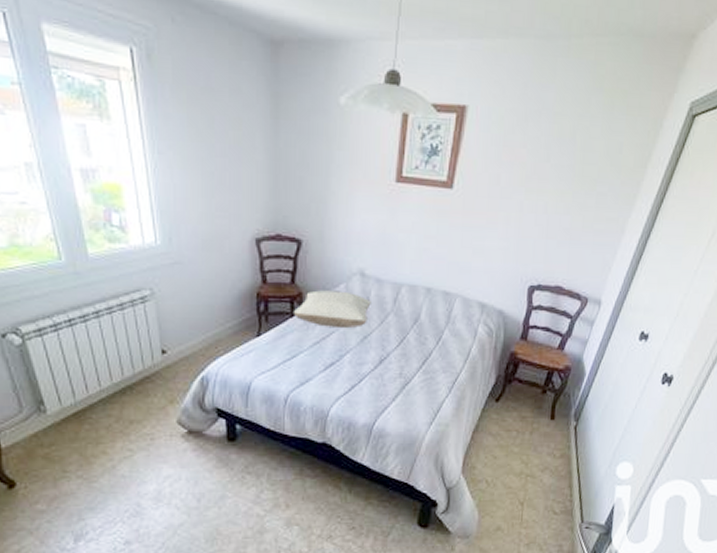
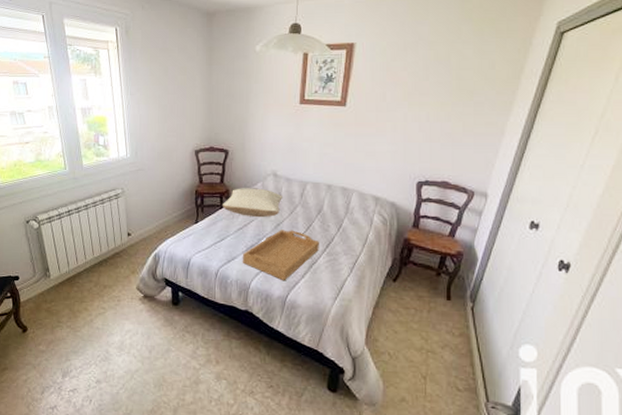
serving tray: none [320,343,414,406] -> present [243,230,319,281]

